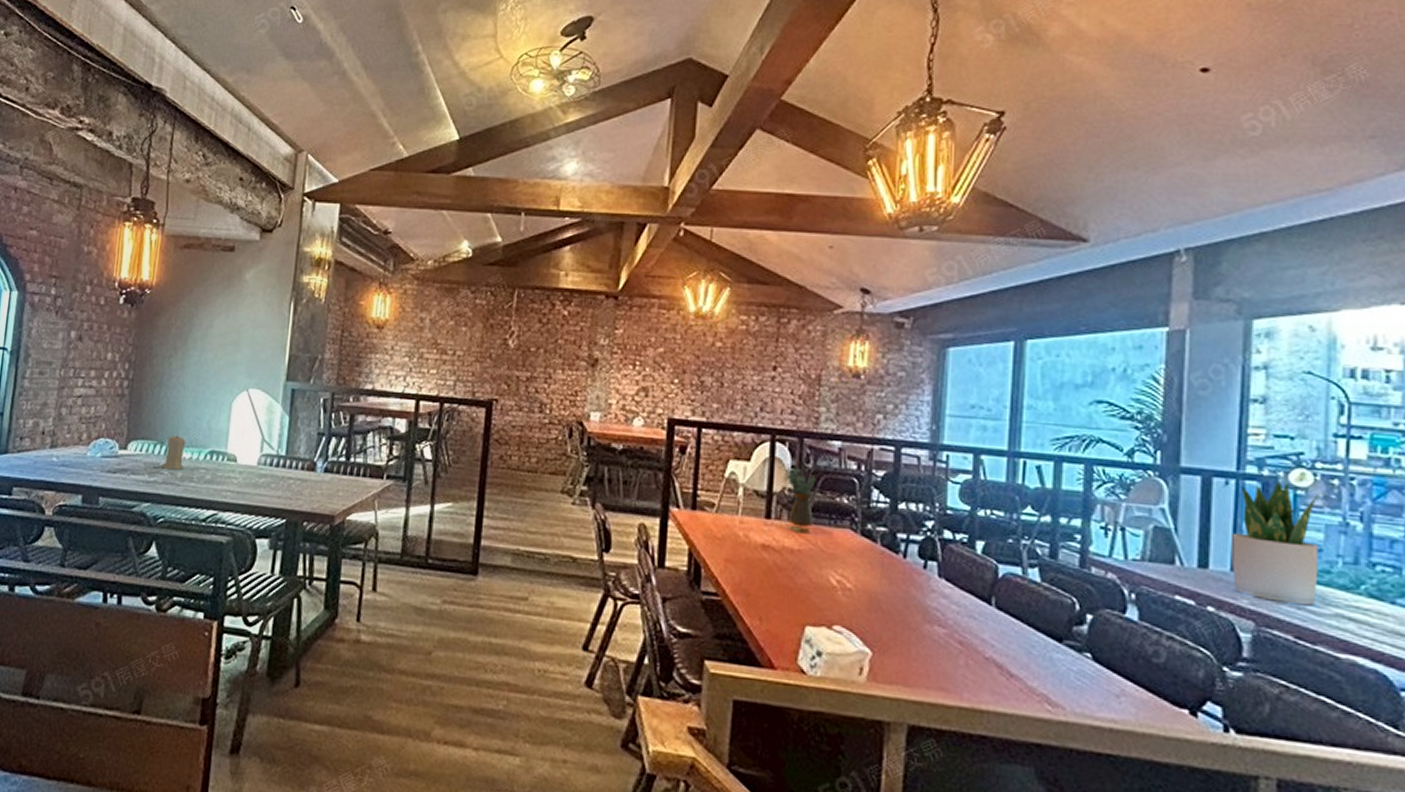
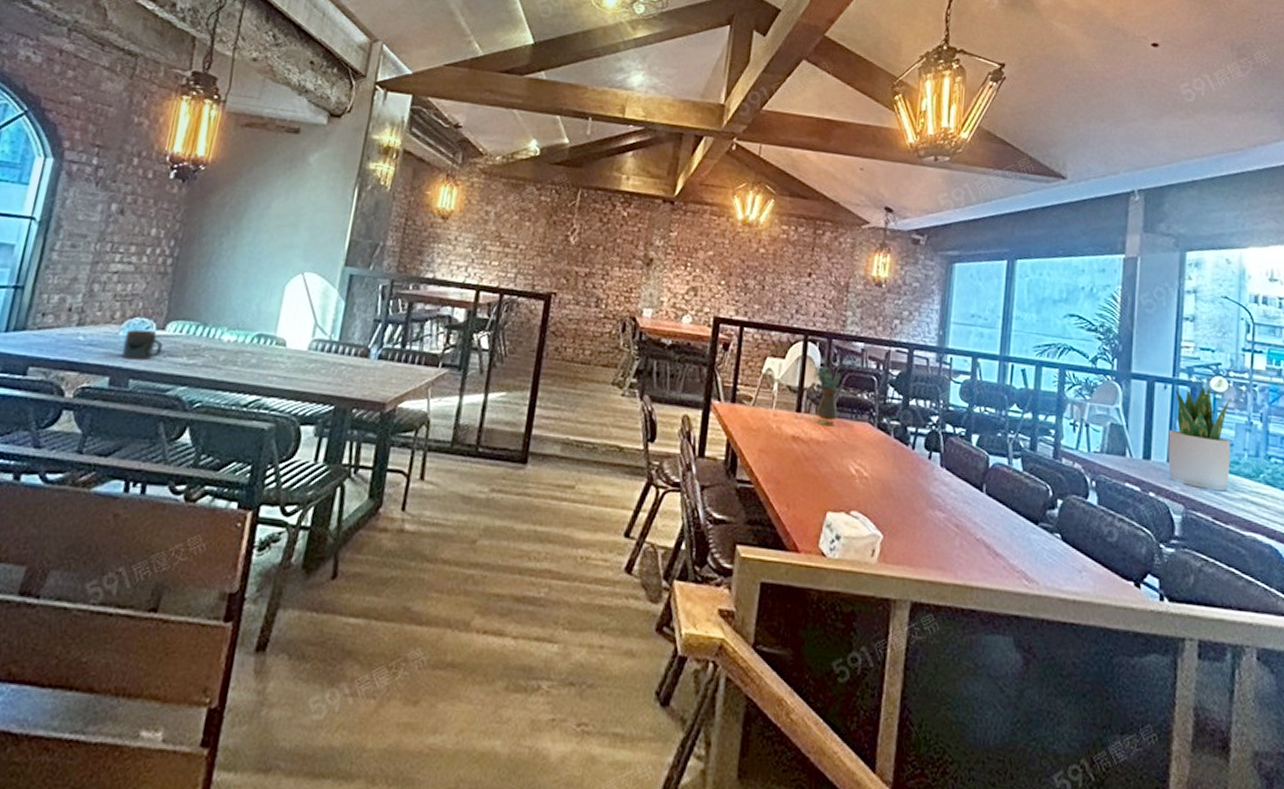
mug: none [90,450,126,479] -> present [121,329,163,361]
candle: present [161,435,186,470] -> none [202,317,232,353]

